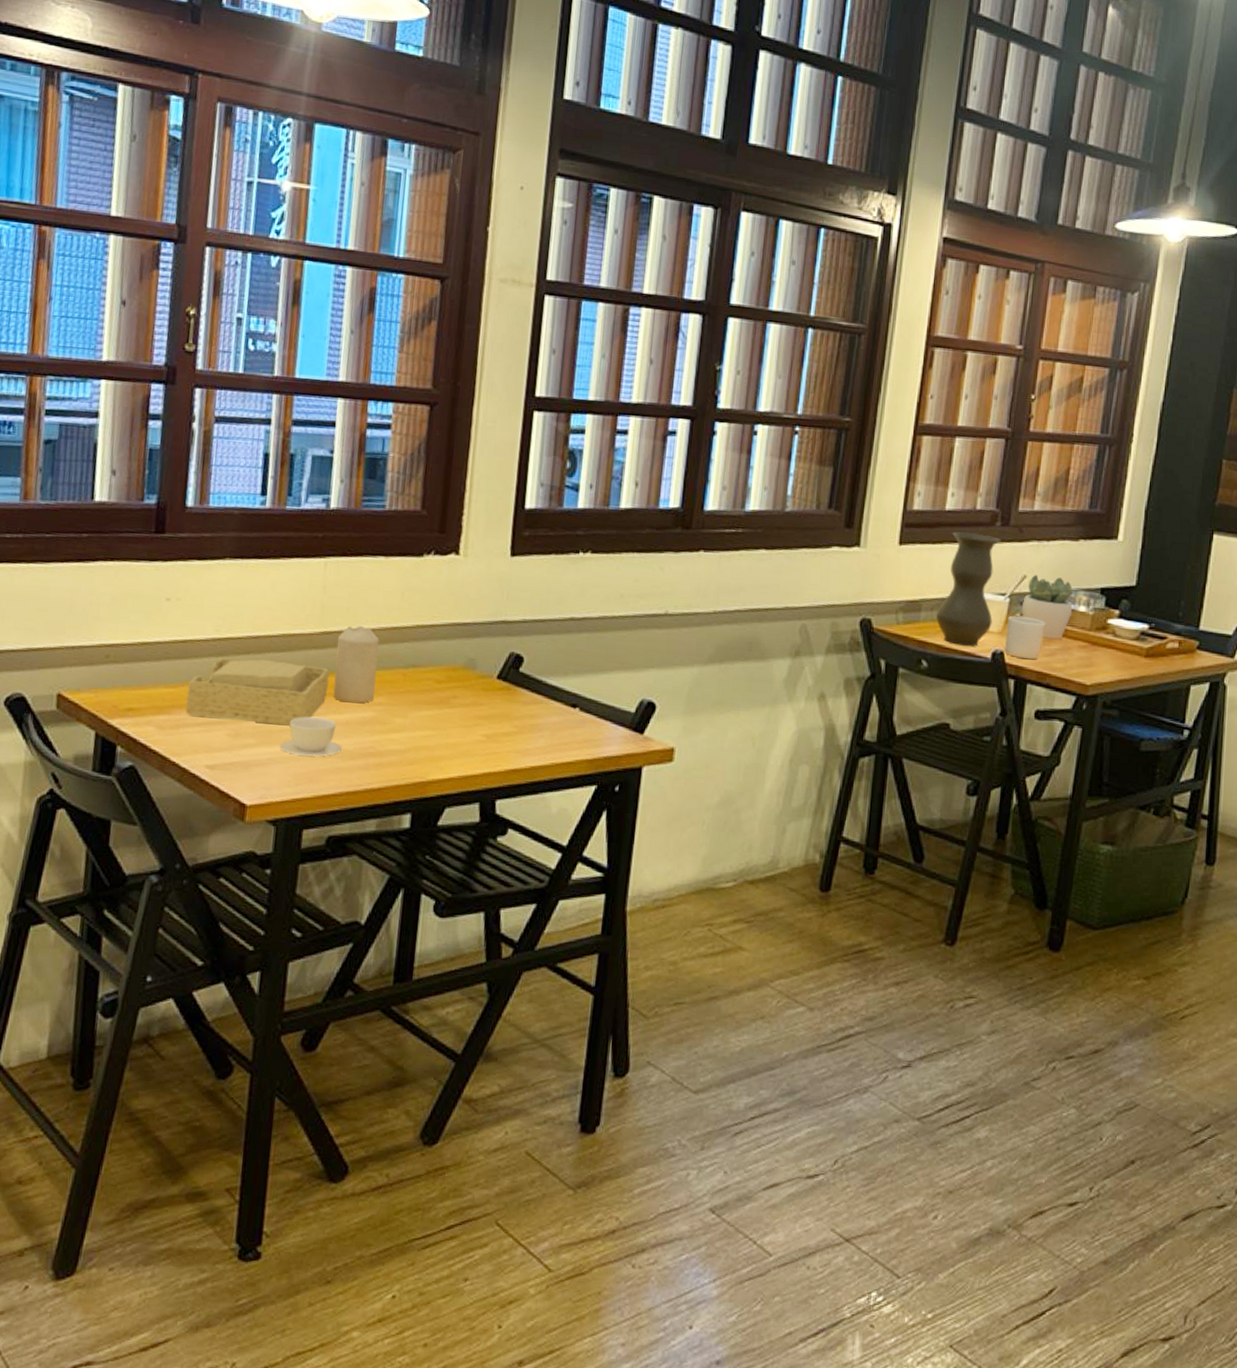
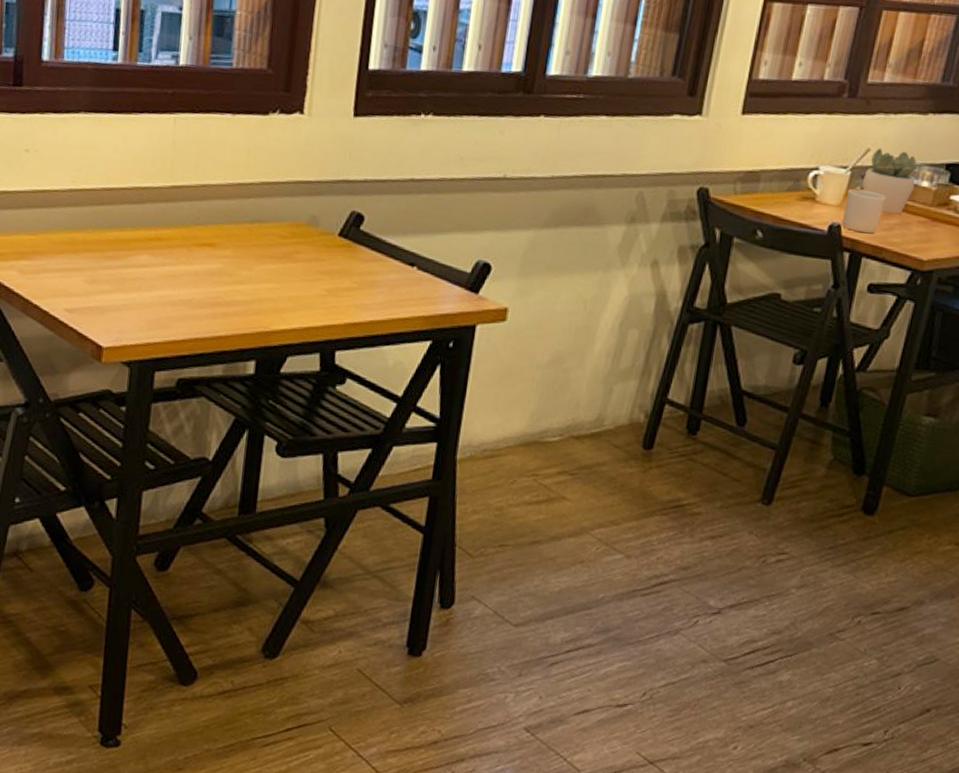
napkin holder: present [185,657,330,726] -> none [45,208,179,275]
teacup: present [280,716,343,757] -> none [133,266,192,304]
candle: present [333,626,379,703] -> none [182,181,226,255]
vase: present [936,532,1001,646] -> none [774,102,847,218]

